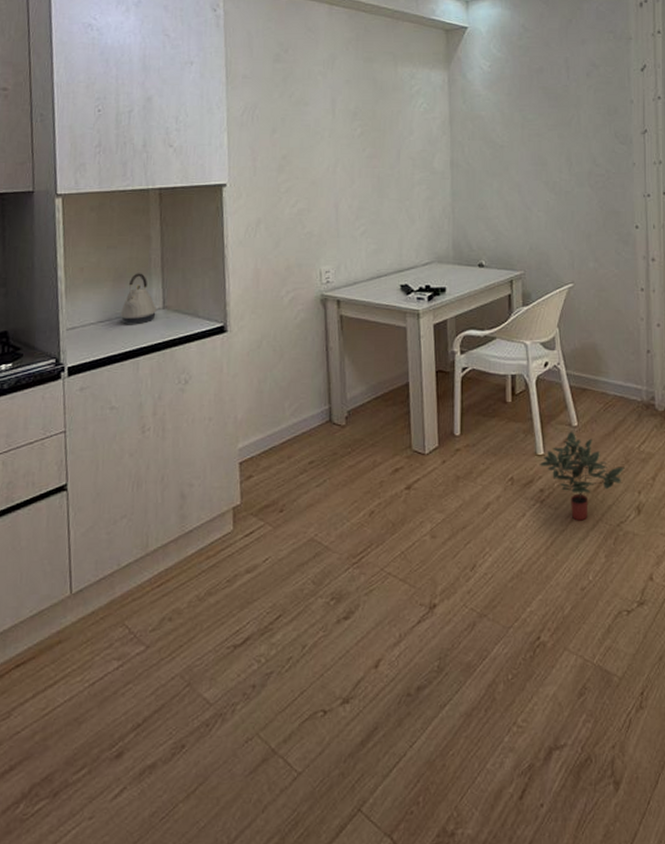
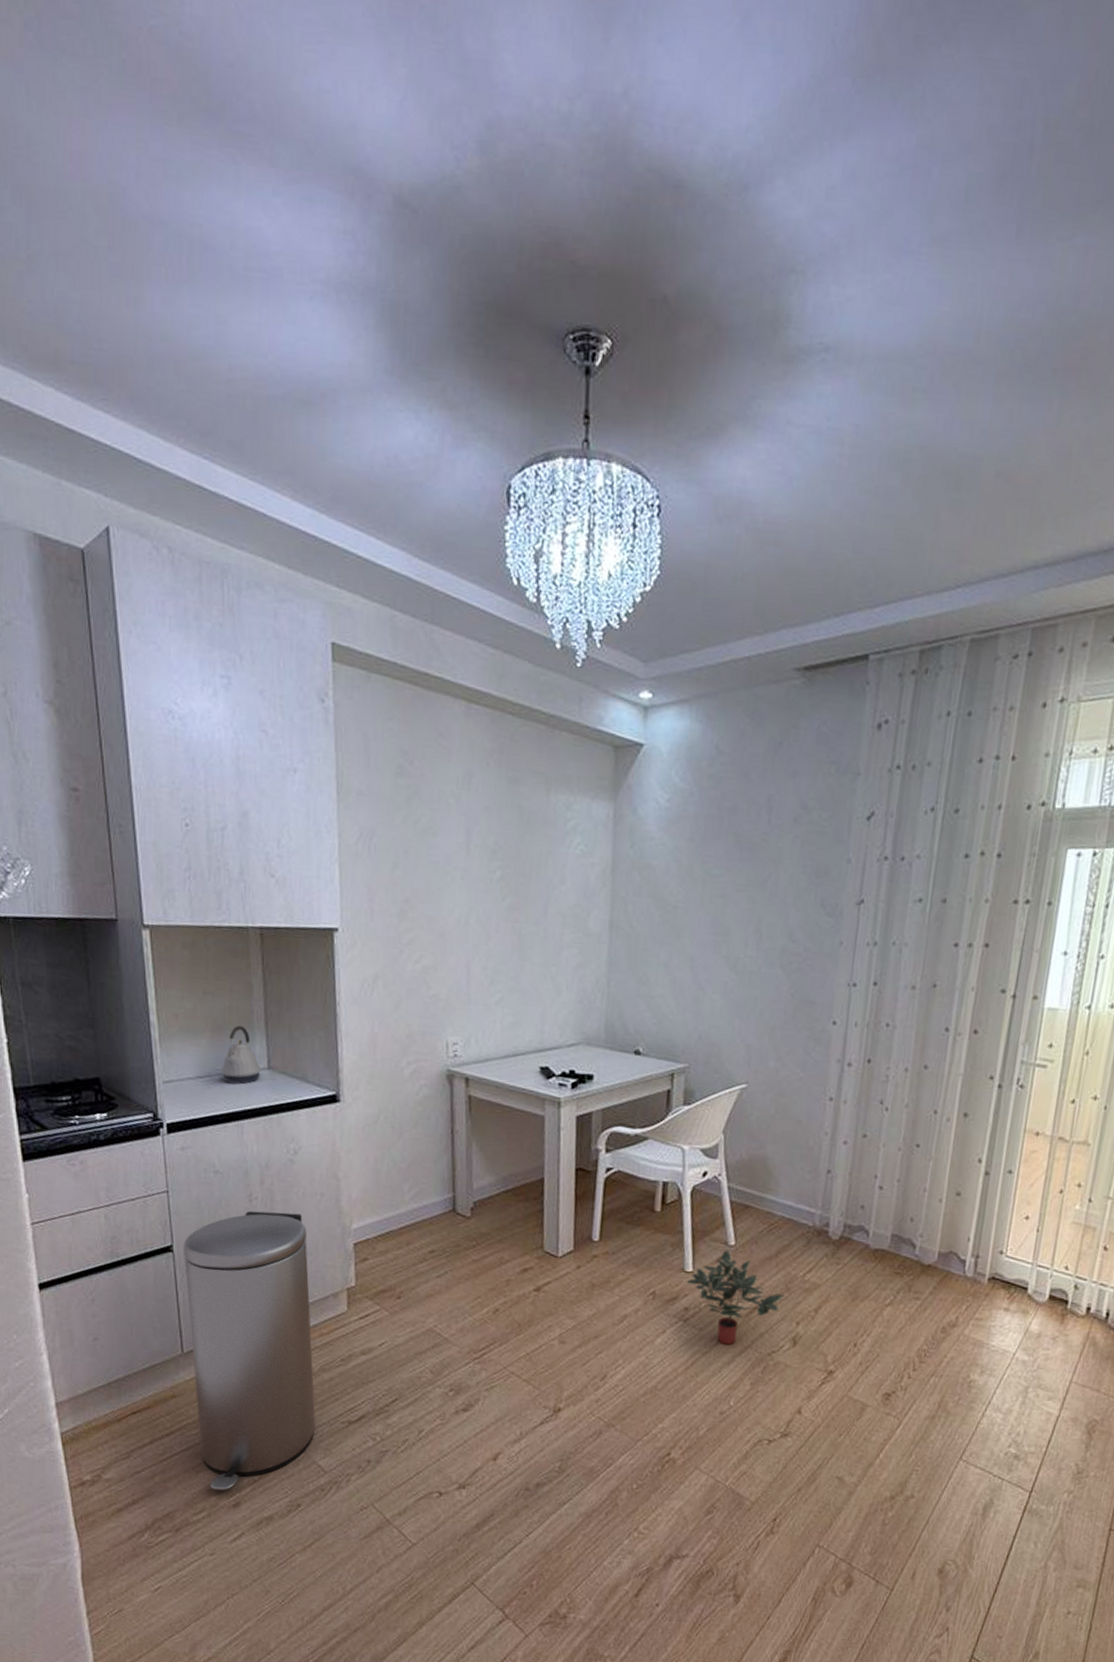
pedal bin: none [77,439,202,742] -> present [183,1210,316,1491]

